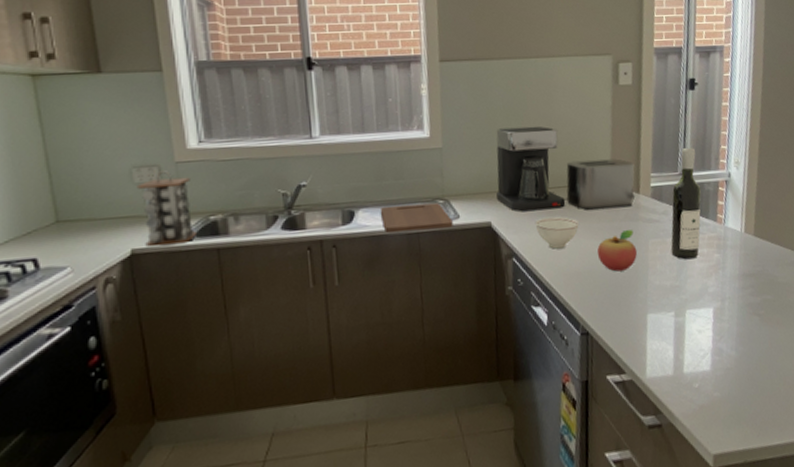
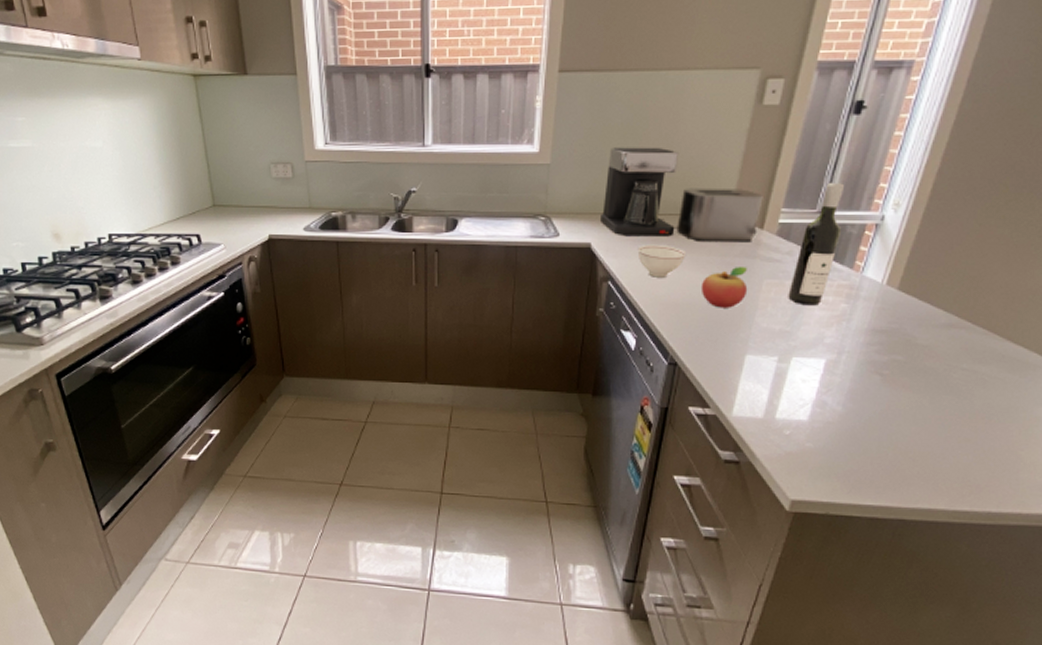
spice rack: present [136,170,198,248] -> none [274,168,322,236]
cutting board: present [381,203,453,234] -> none [483,218,552,244]

